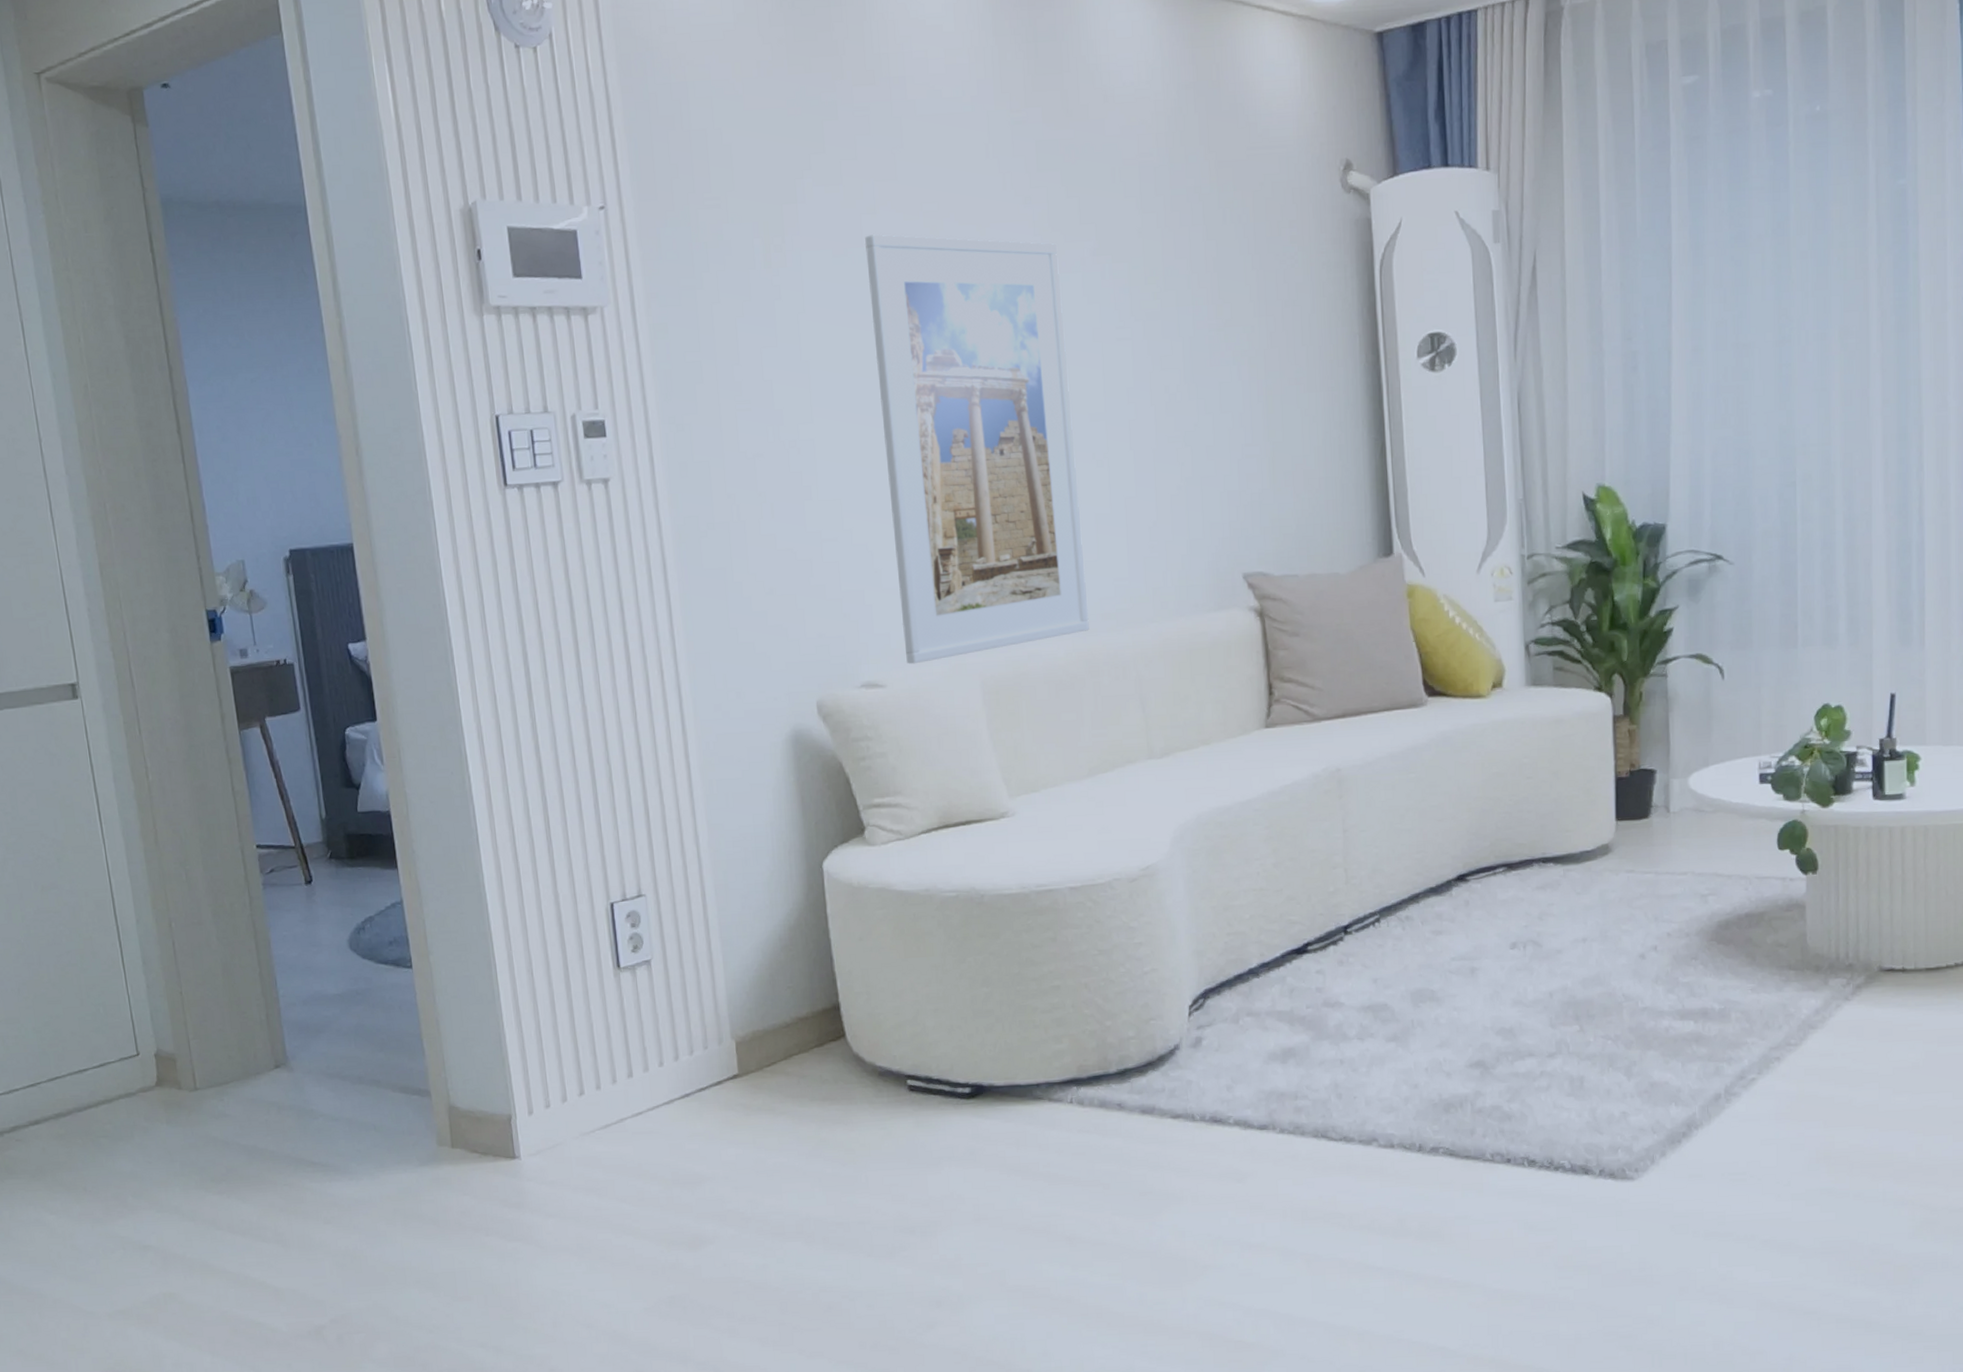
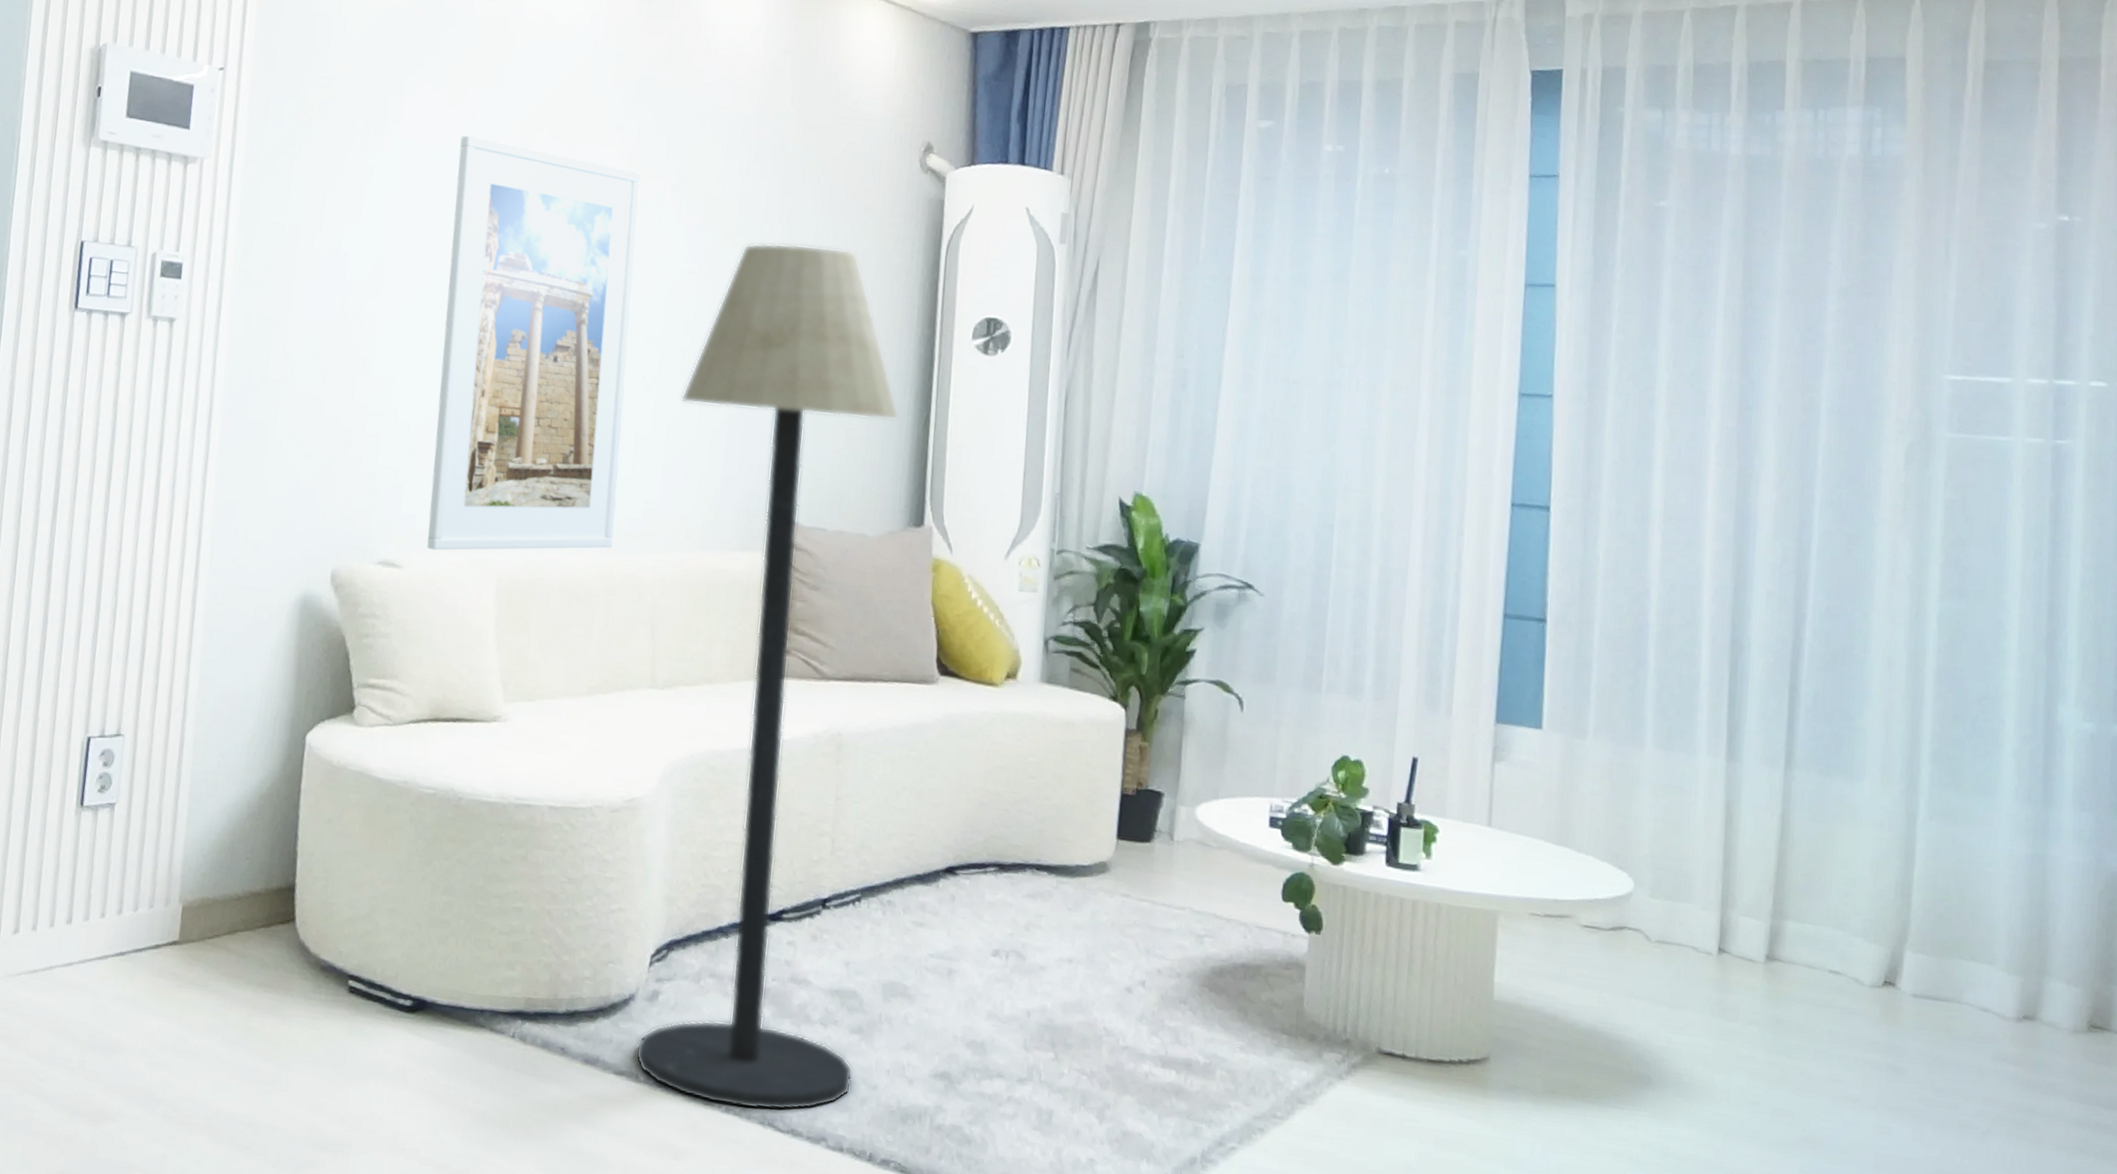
floor lamp: none [1134,287,1394,1127] -> present [635,243,899,1111]

